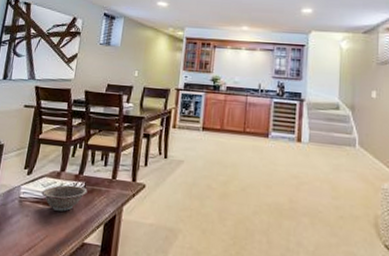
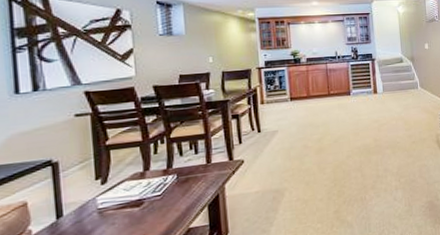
decorative bowl: present [41,184,88,212] -> none [125,179,182,210]

